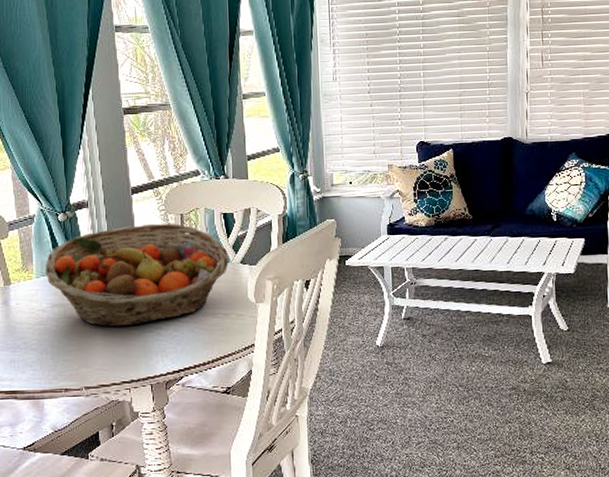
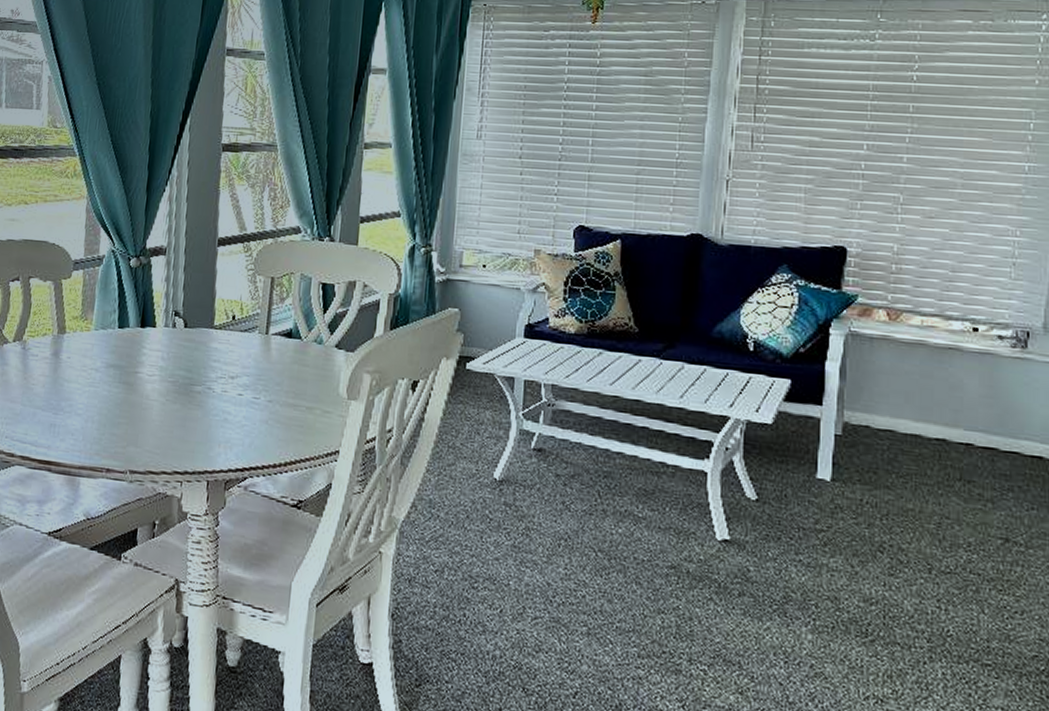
fruit basket: present [45,223,229,327] -> none [106,283,323,405]

